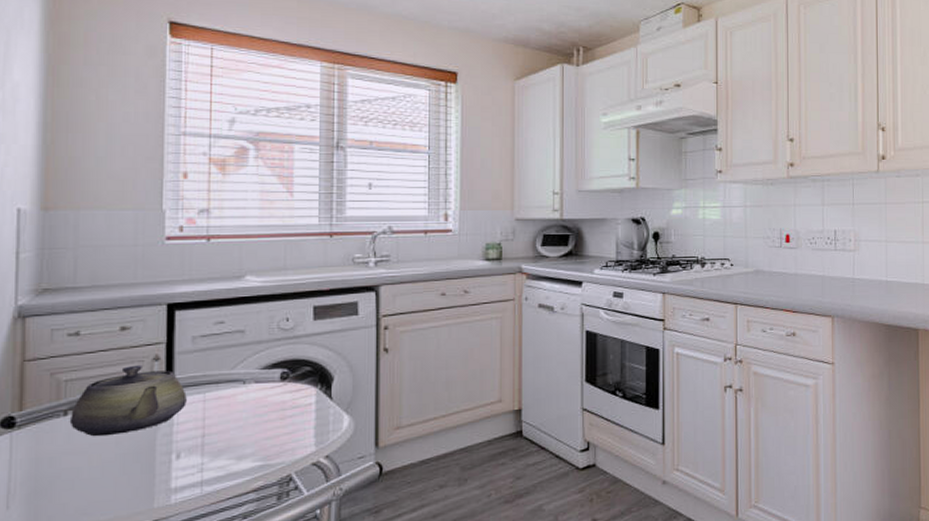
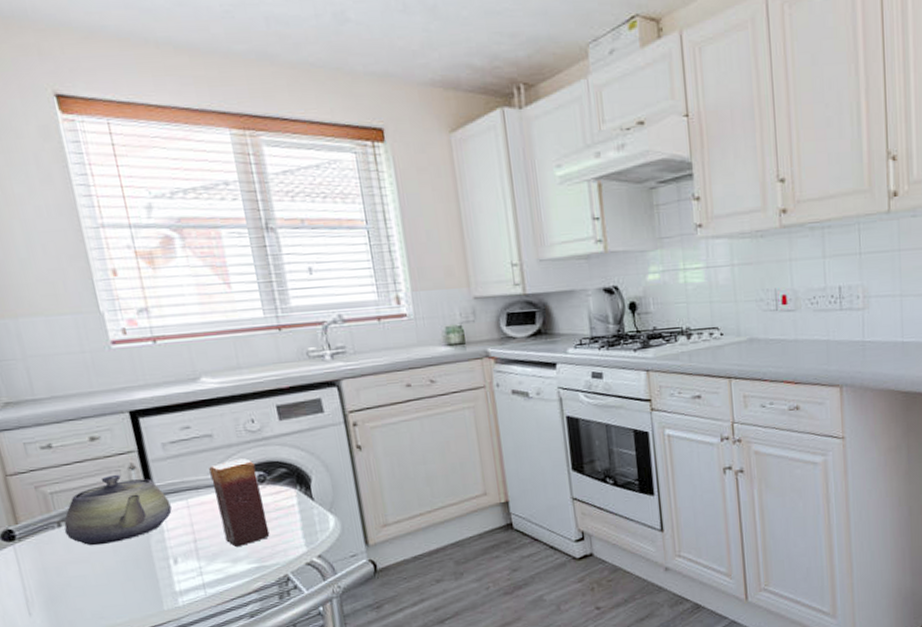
candle: none [234,355,282,443] -> present [209,458,270,547]

